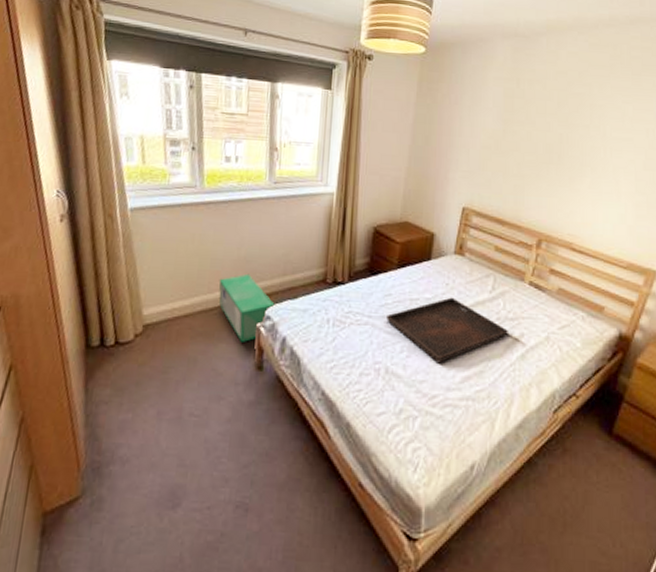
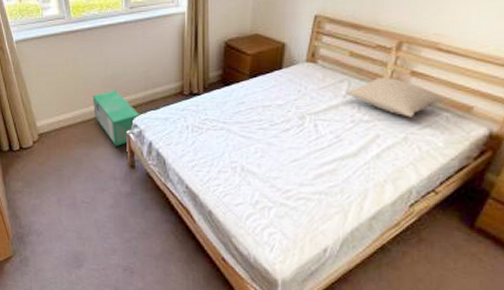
serving tray: present [387,297,508,364] -> none [241,103,363,163]
pillow: none [491,273,580,316] -> present [345,77,445,118]

